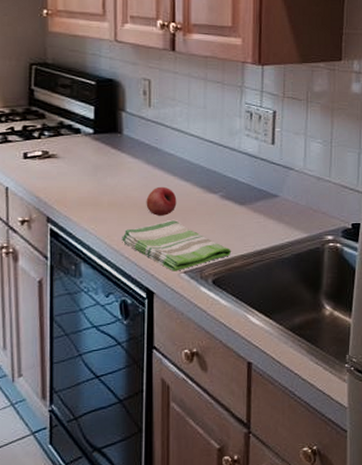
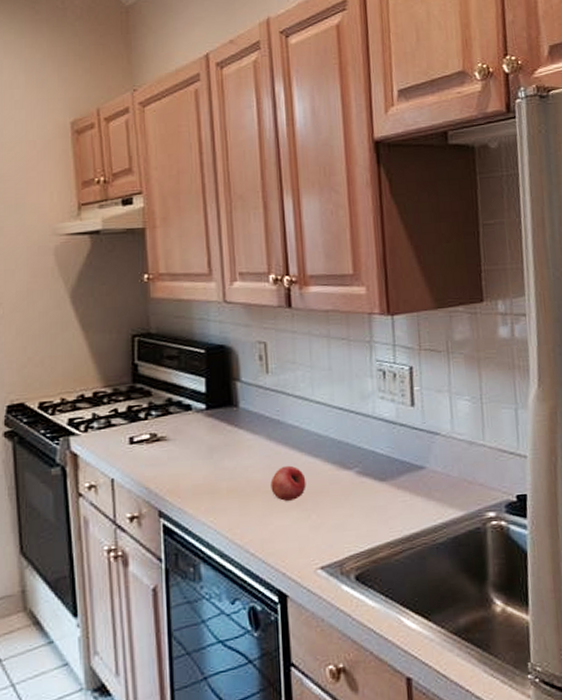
dish towel: present [122,220,232,271] -> none [245,505,376,568]

